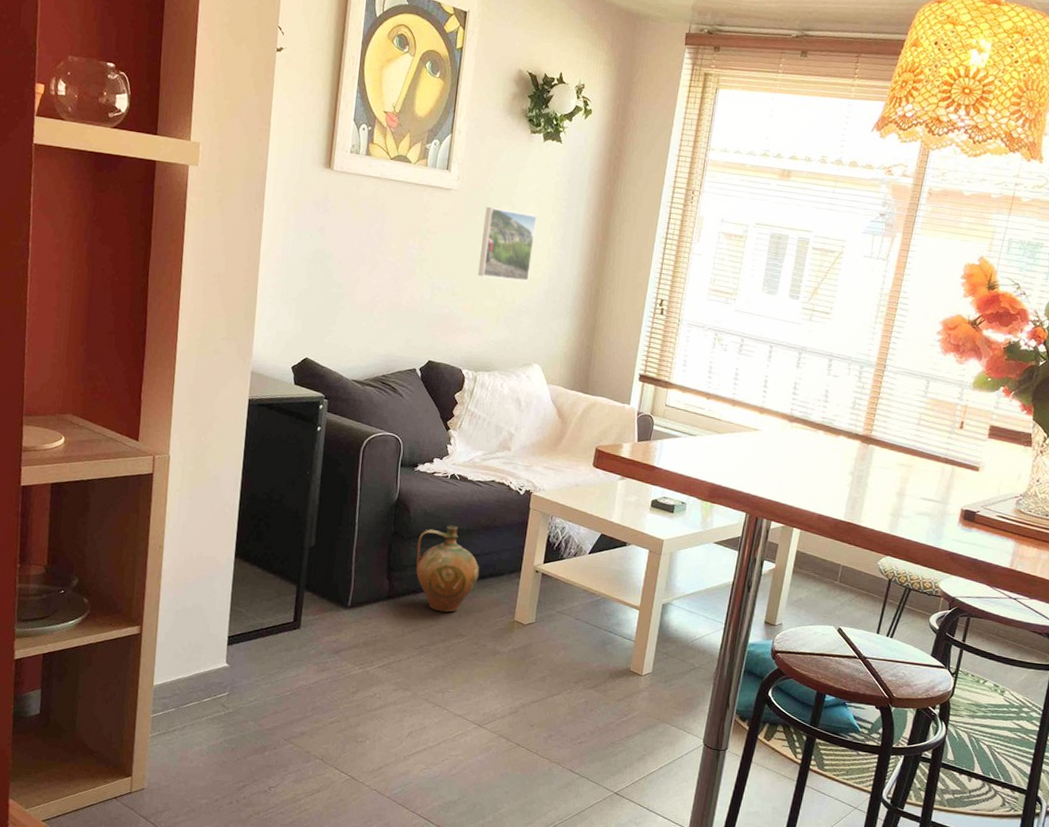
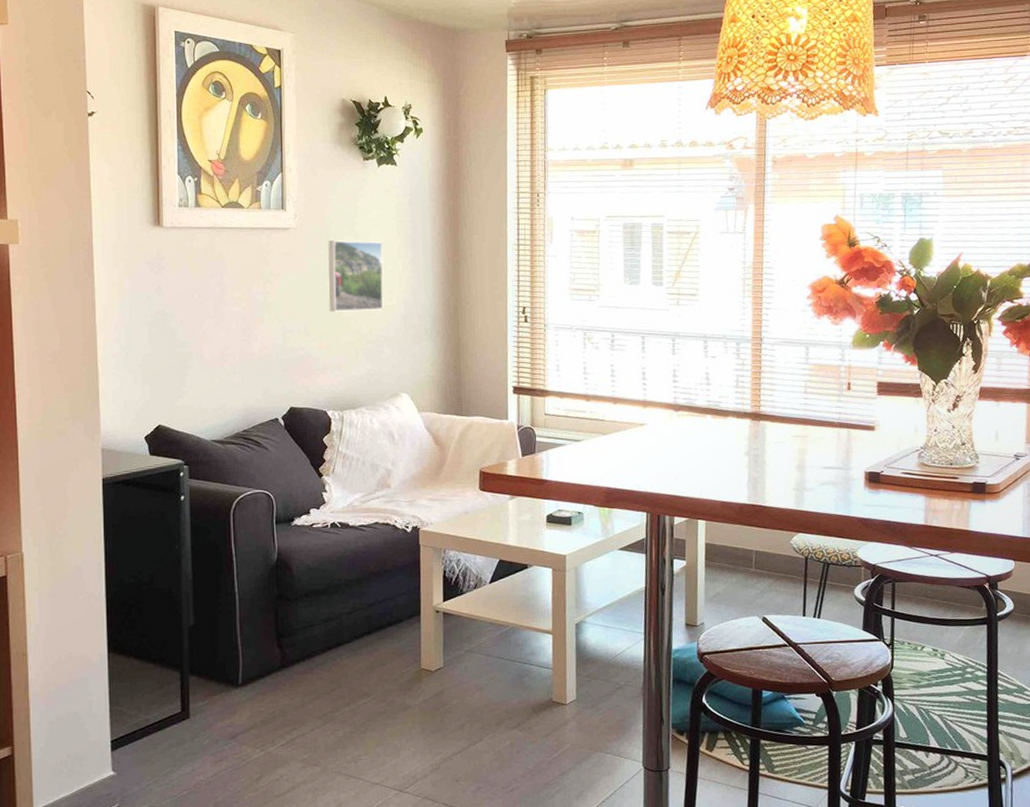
ceramic jug: present [416,525,480,613] -> none [305,577,377,673]

